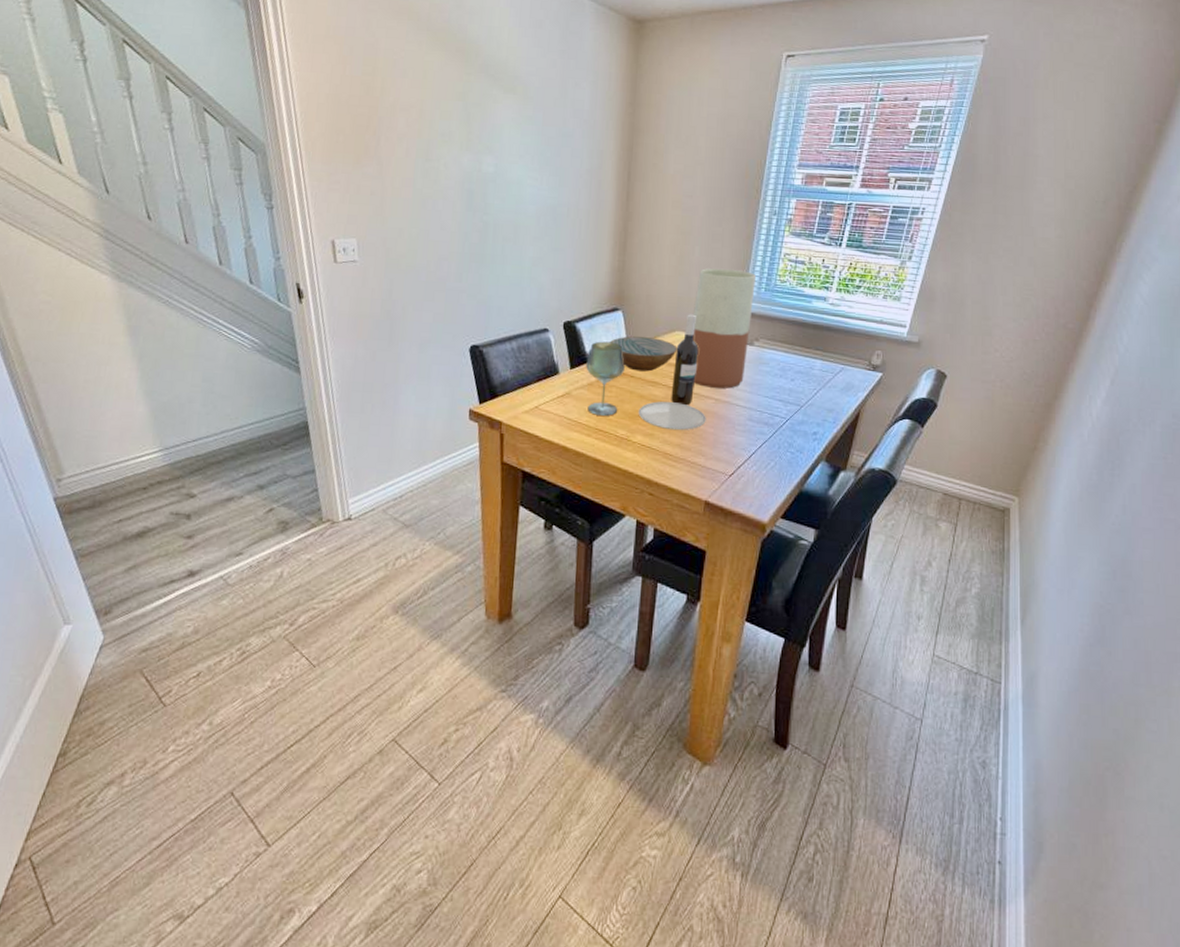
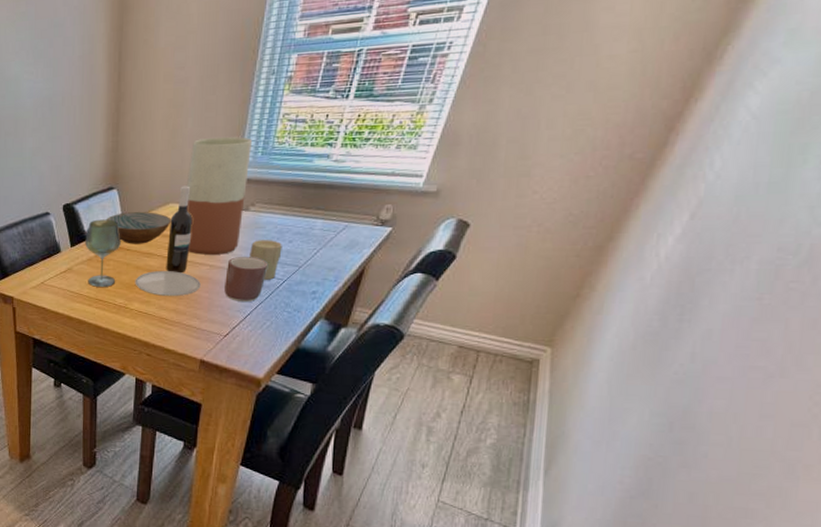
mug: none [730,392,771,441] -> present [224,257,267,303]
candle: none [754,376,785,418] -> present [249,240,282,280]

